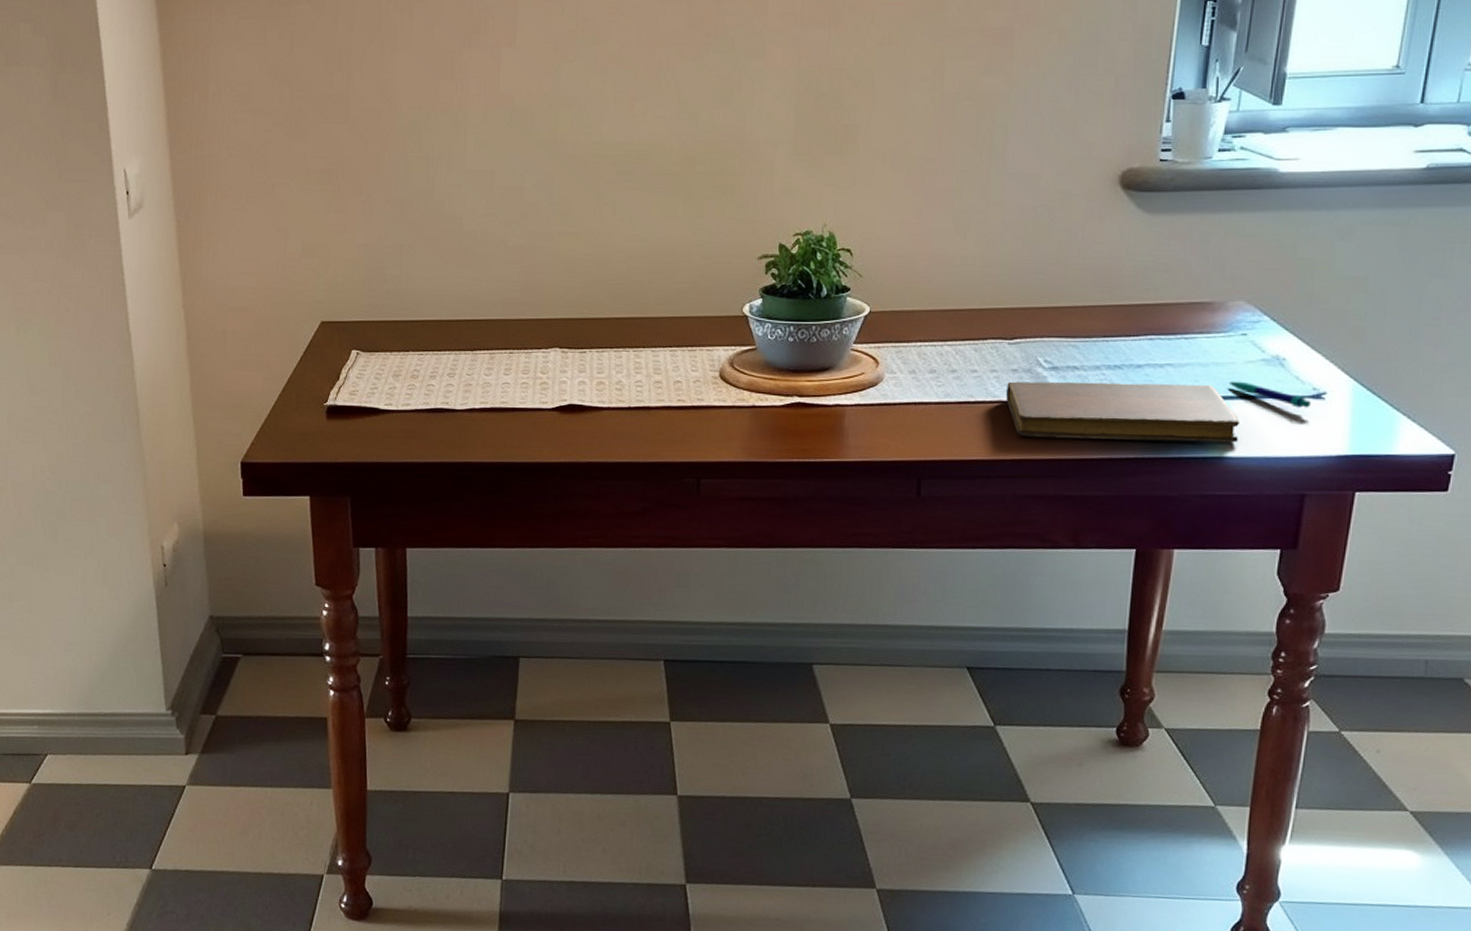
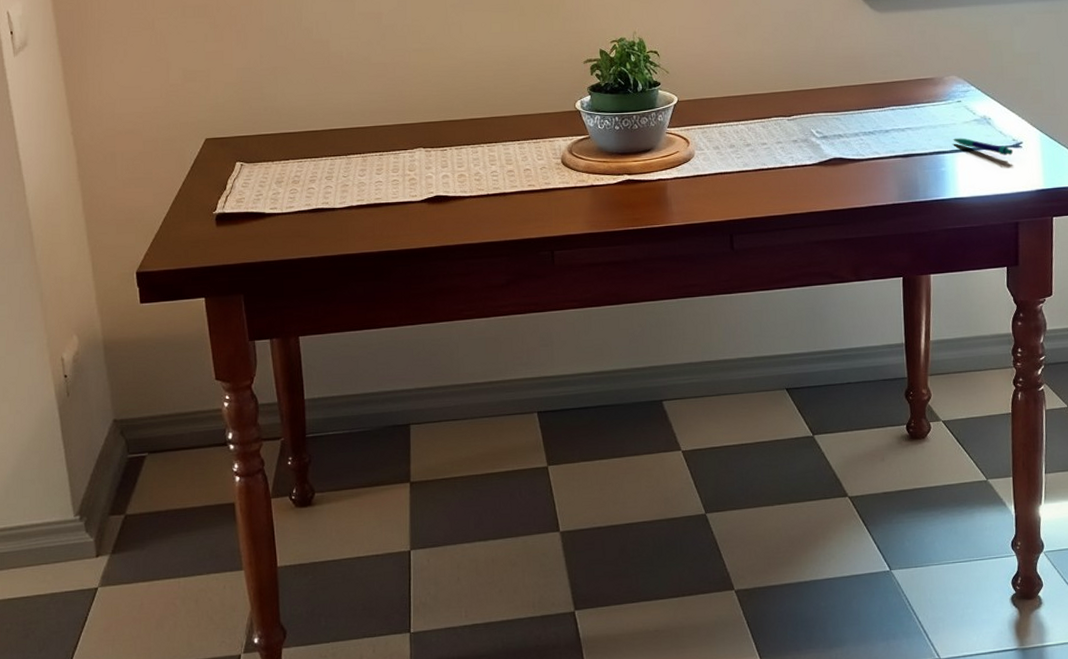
notebook: present [1005,381,1239,443] -> none [790,142,965,194]

